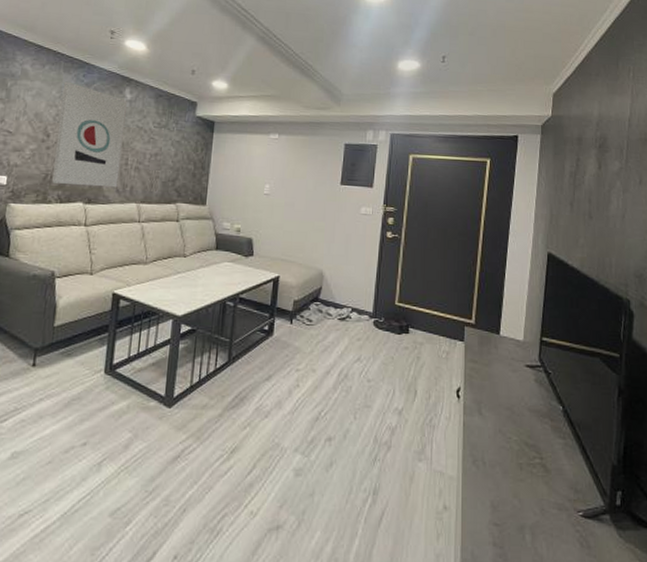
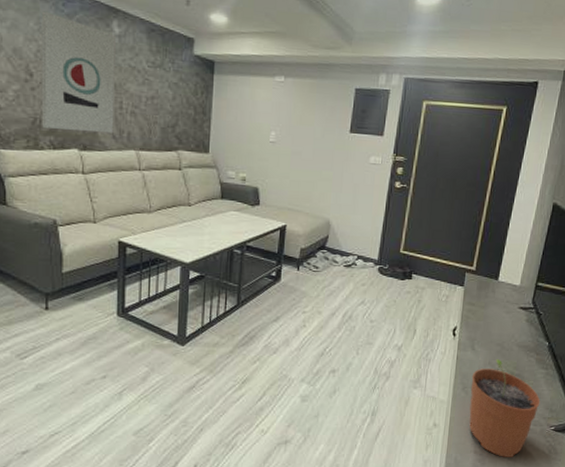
plant pot: none [482,426,563,552] -> present [469,359,541,457]

